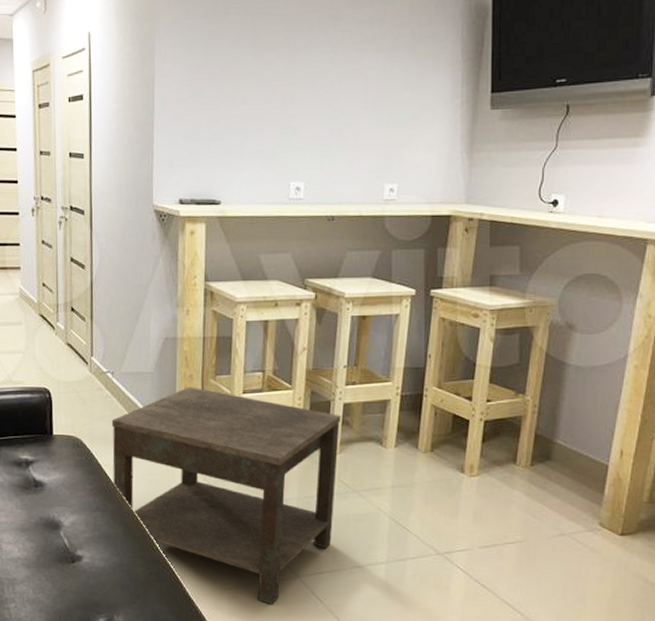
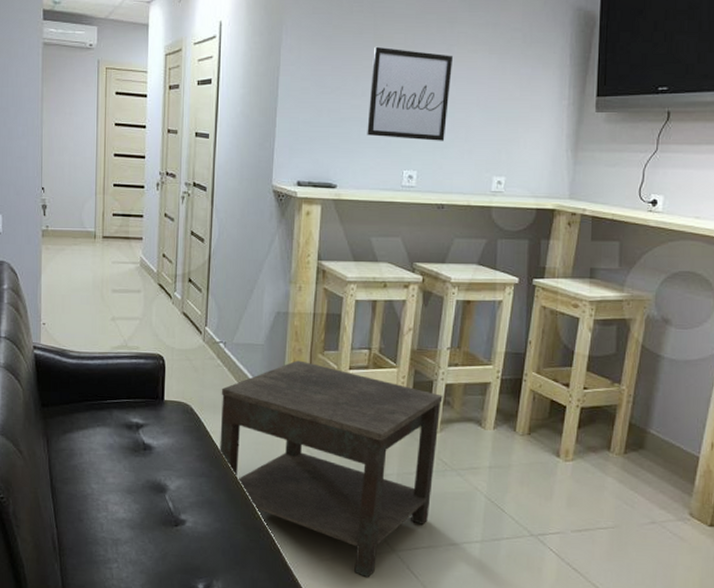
wall art: none [250,50,337,149] -> present [367,46,453,141]

